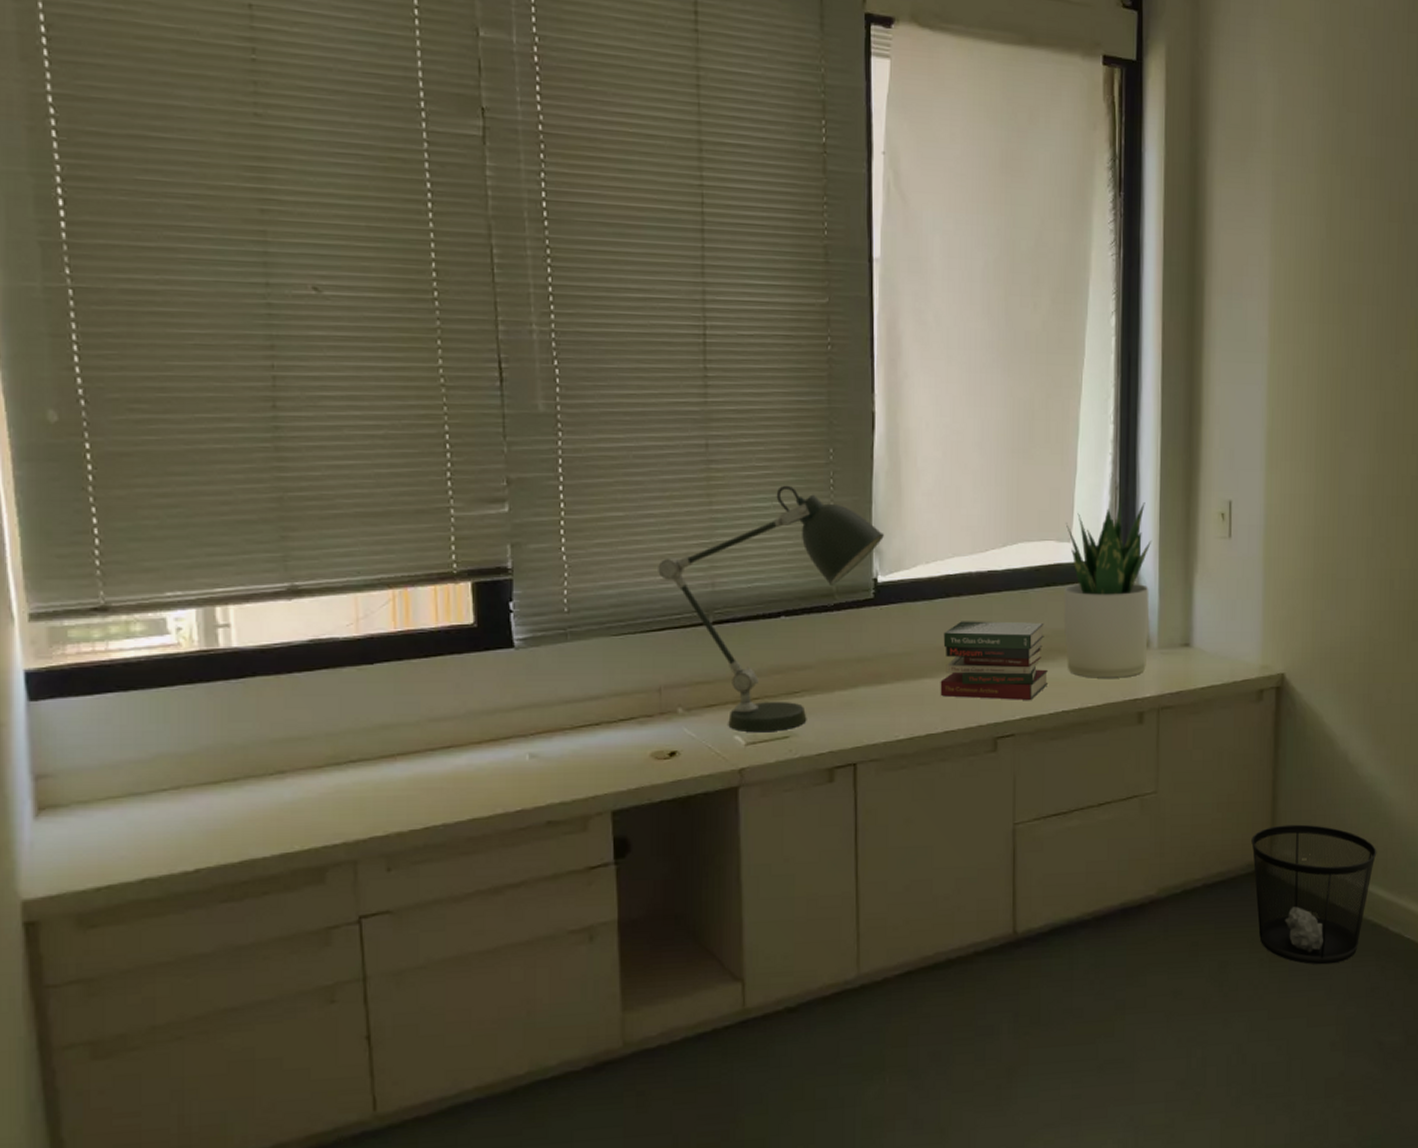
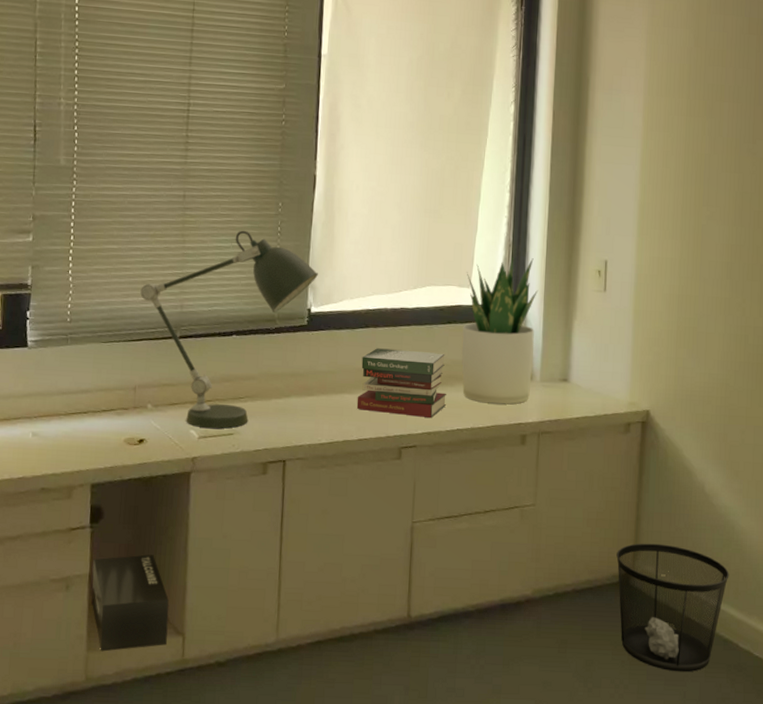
box: none [622,890,724,1011] -> present [91,554,169,652]

